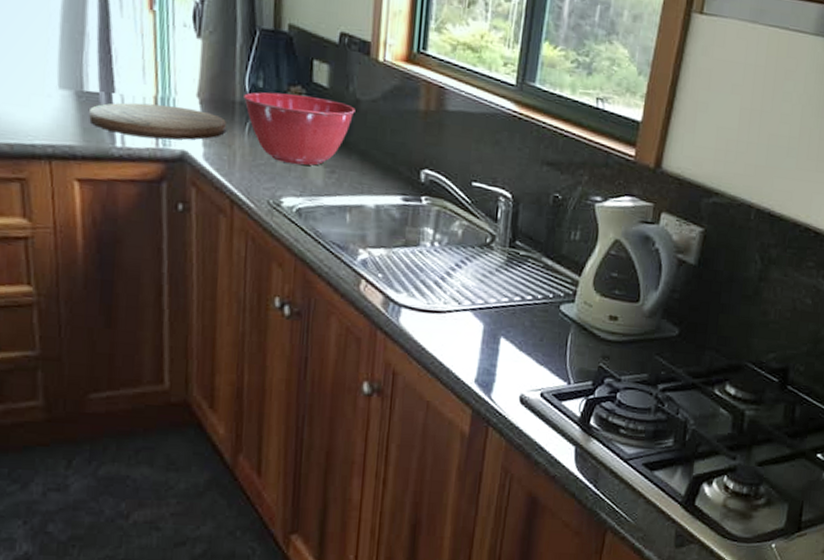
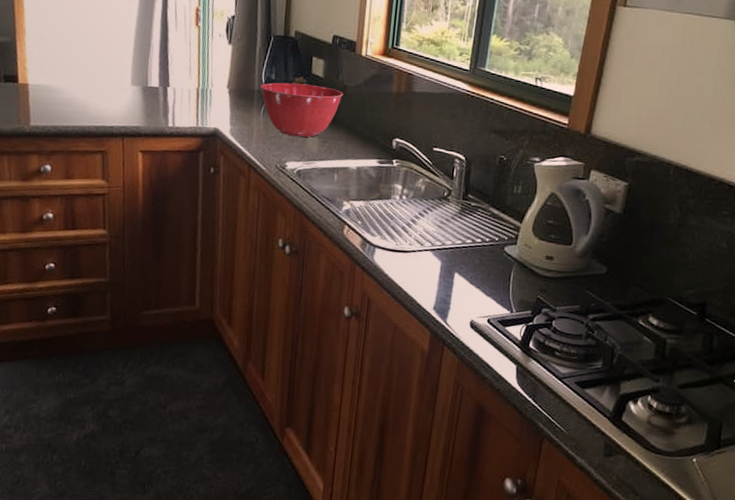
cutting board: present [89,102,226,140] -> none [151,94,247,120]

